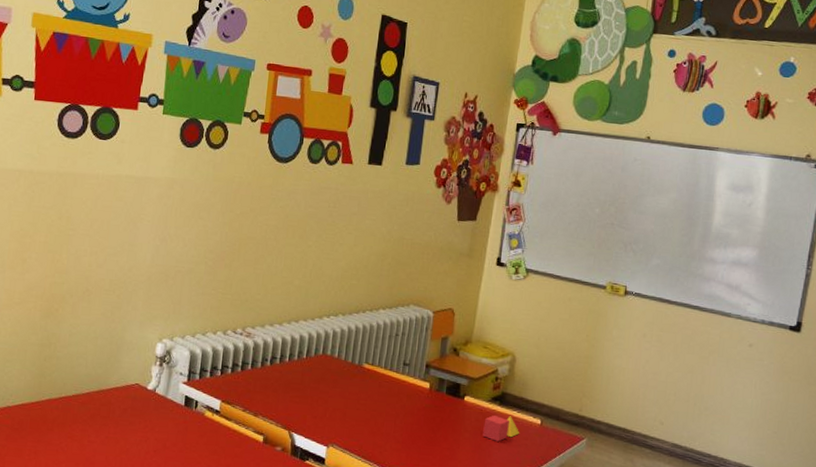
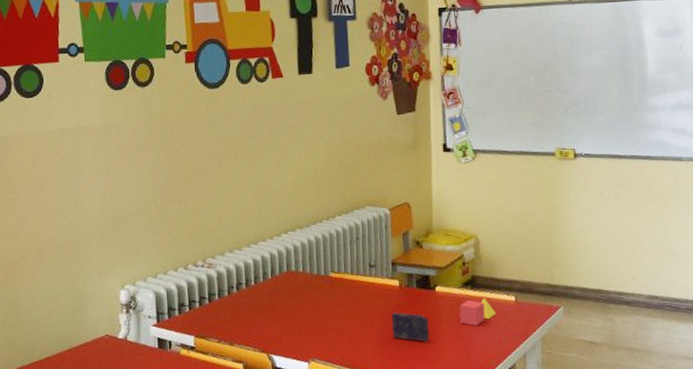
crayon box: none [413,413,453,449] -> present [391,312,430,343]

